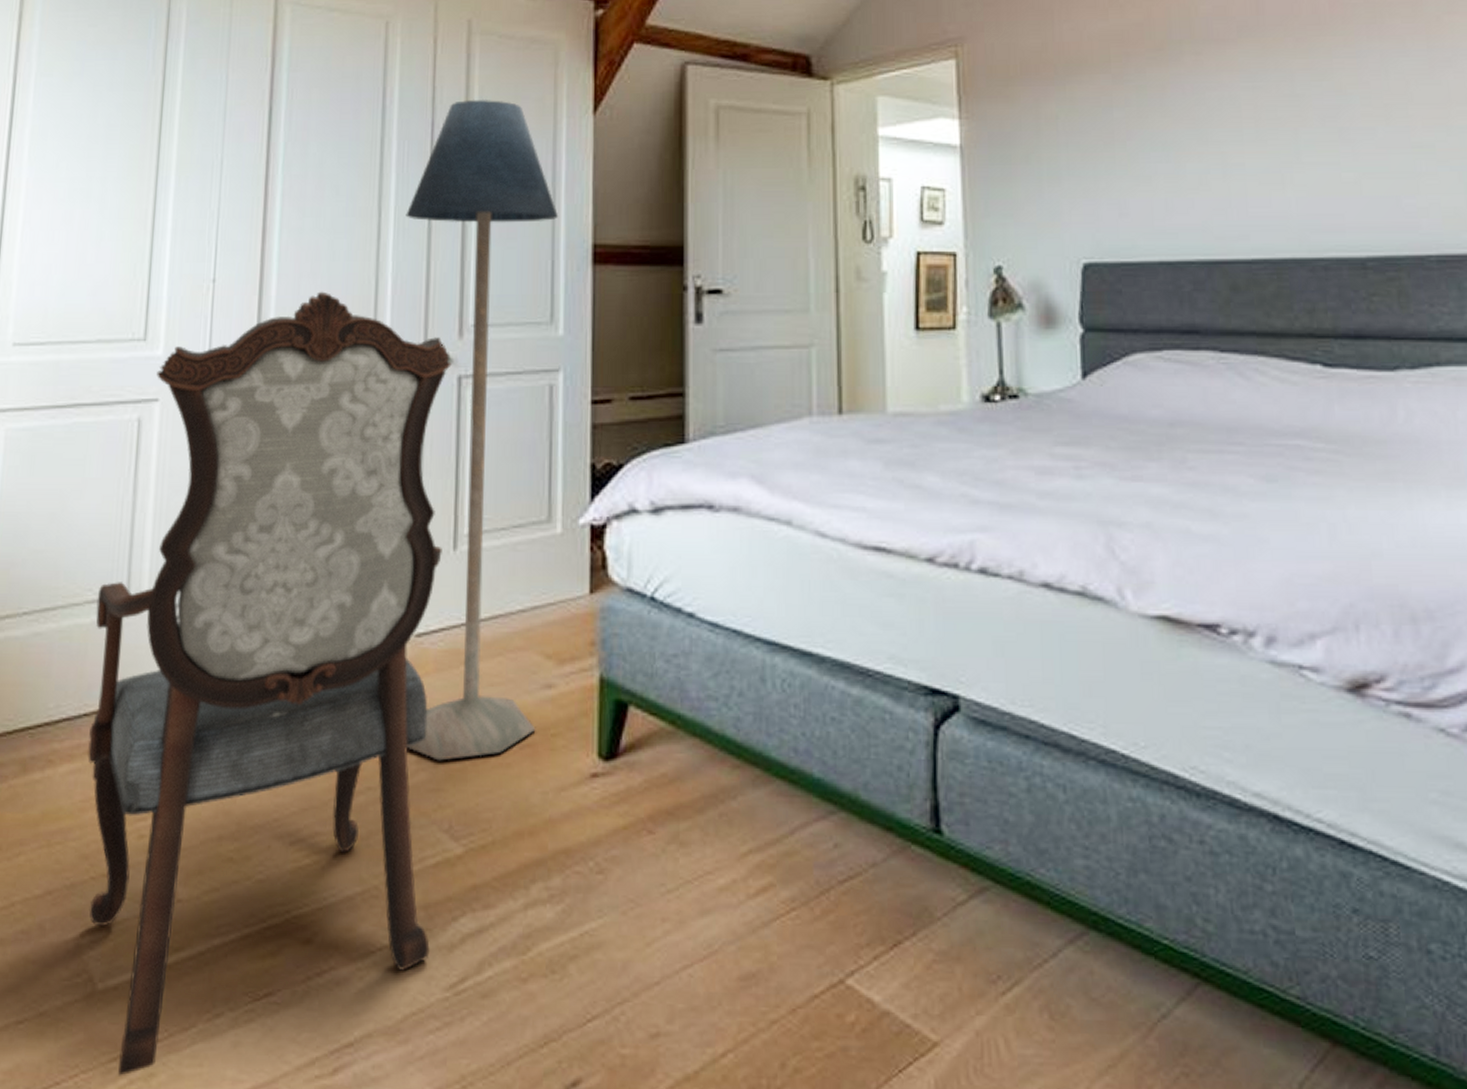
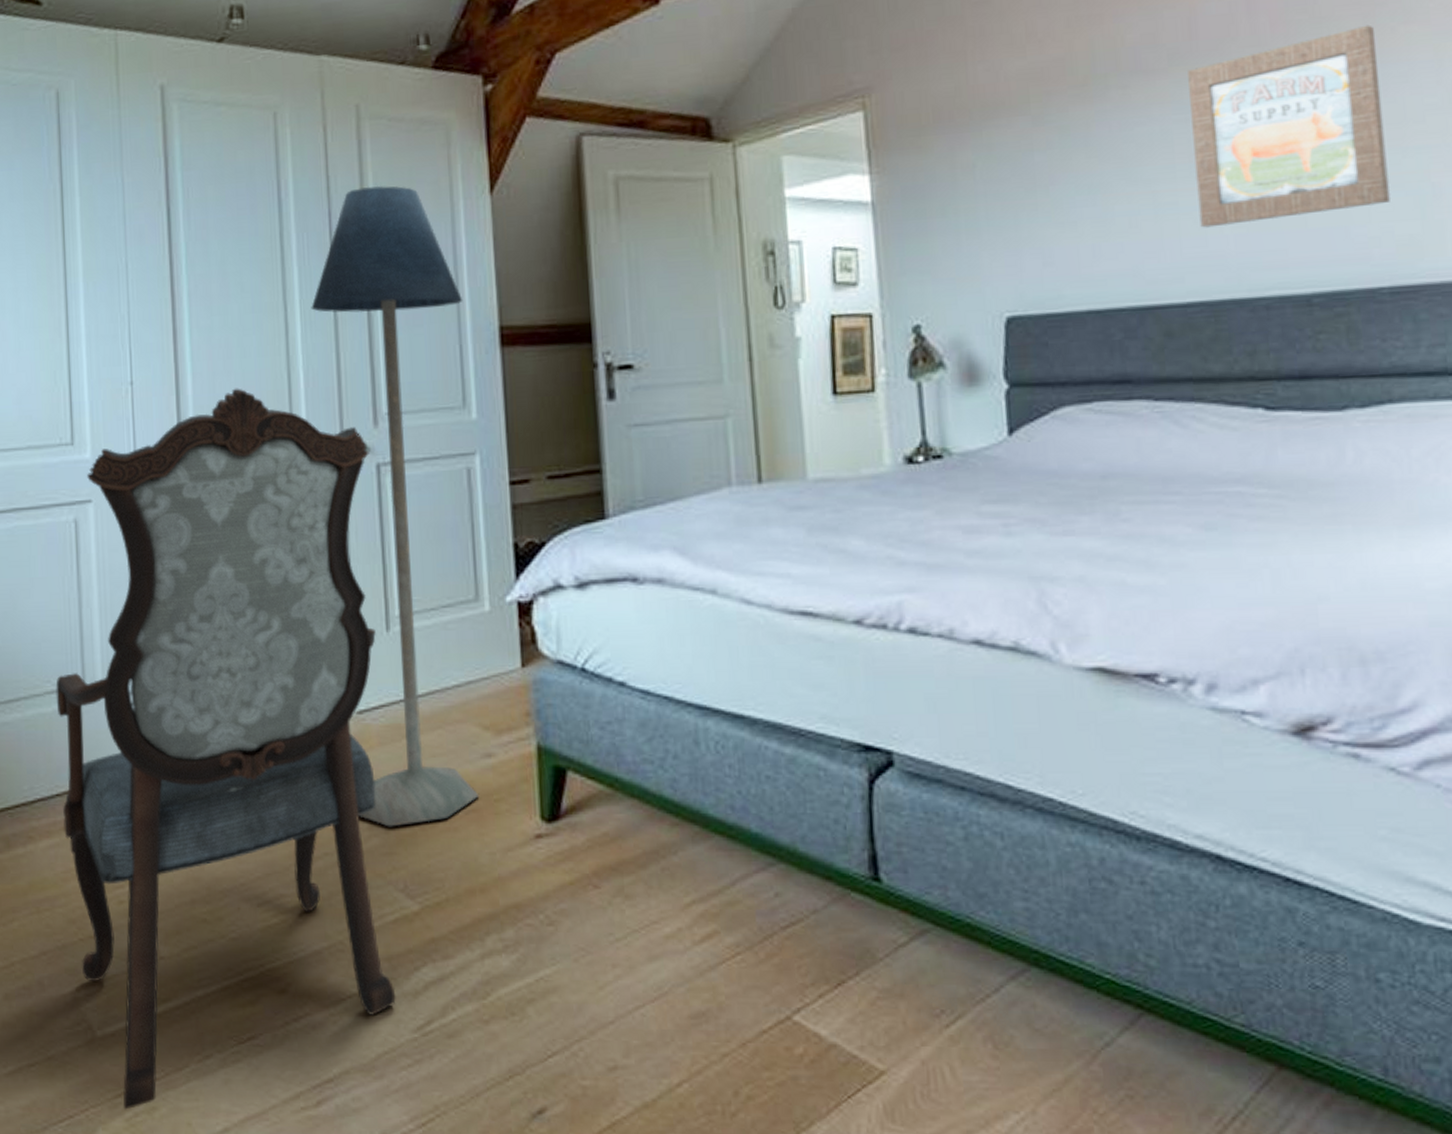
wall art: none [1255,12,1437,190] -> present [1188,24,1390,228]

